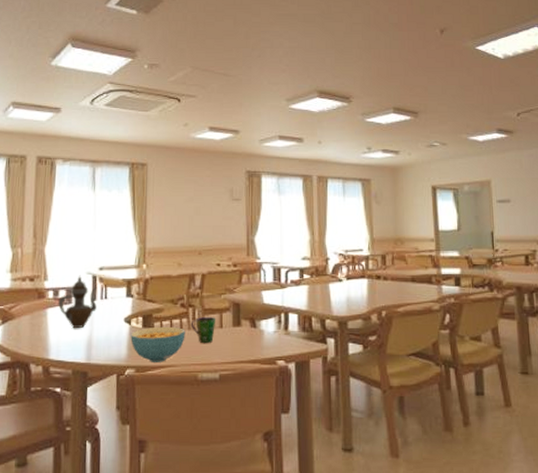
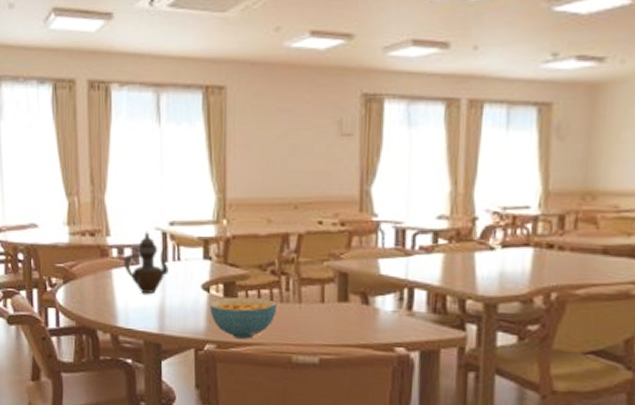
cup: present [190,317,216,343] -> none [283,288,317,320]

